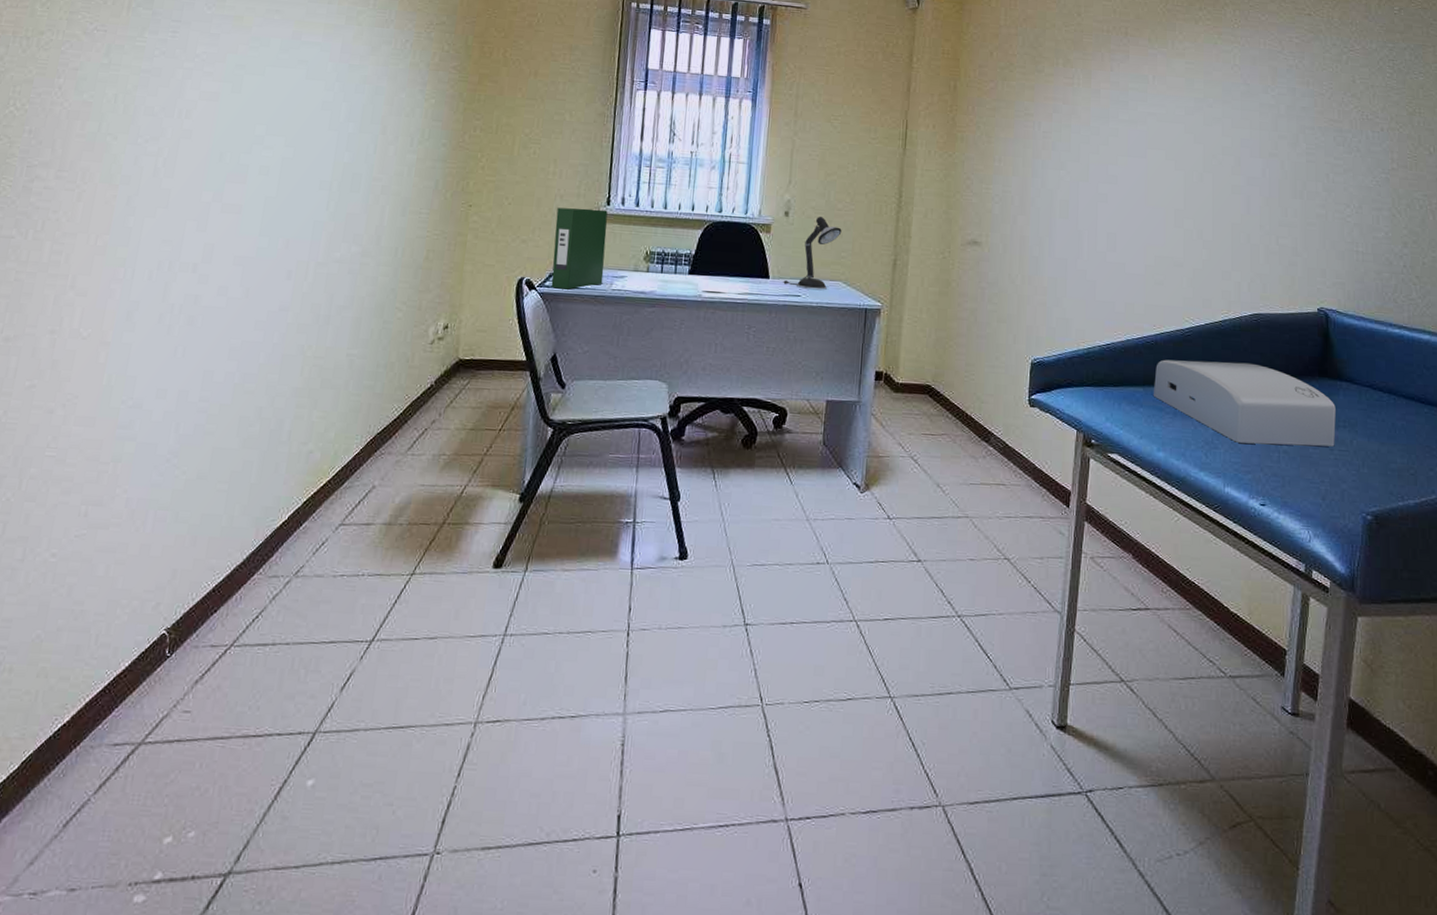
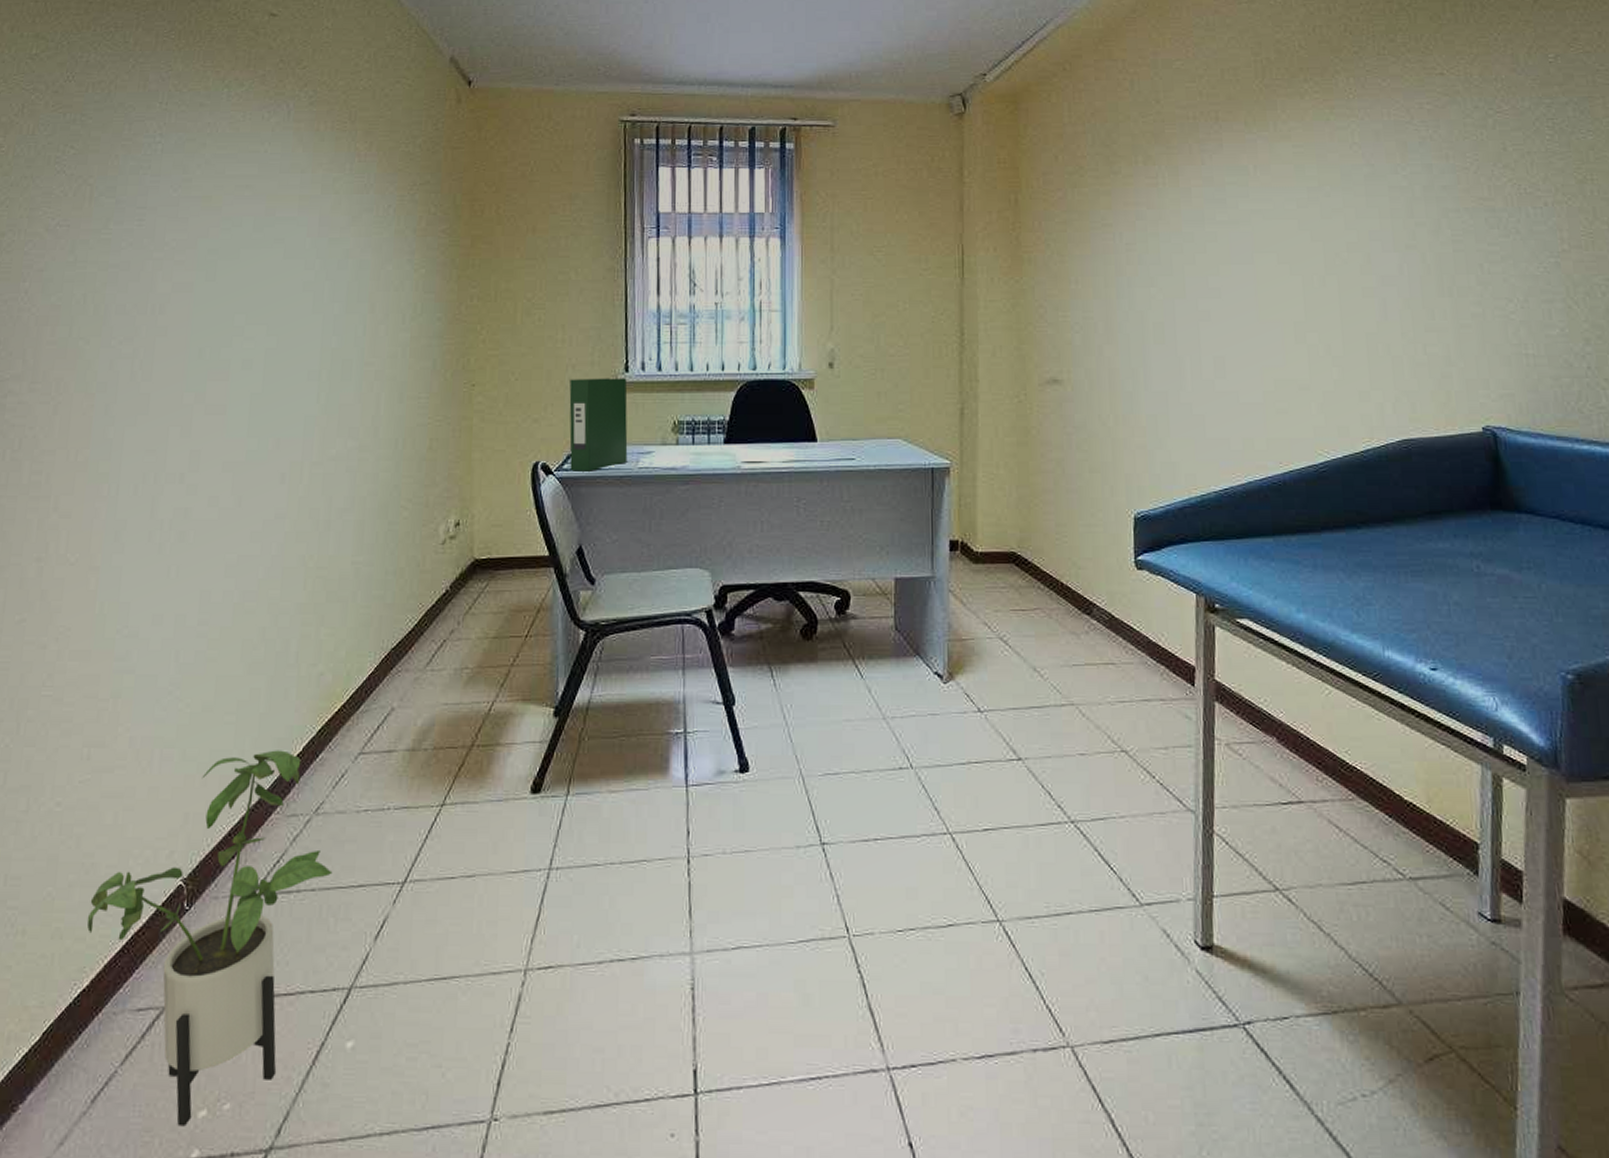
house plant: none [72,517,307,851] -> present [87,750,333,1127]
desk lamp: present [782,217,842,291] -> none [832,366,897,451]
tissue dispenser: present [1153,359,1337,447] -> none [1285,499,1519,596]

